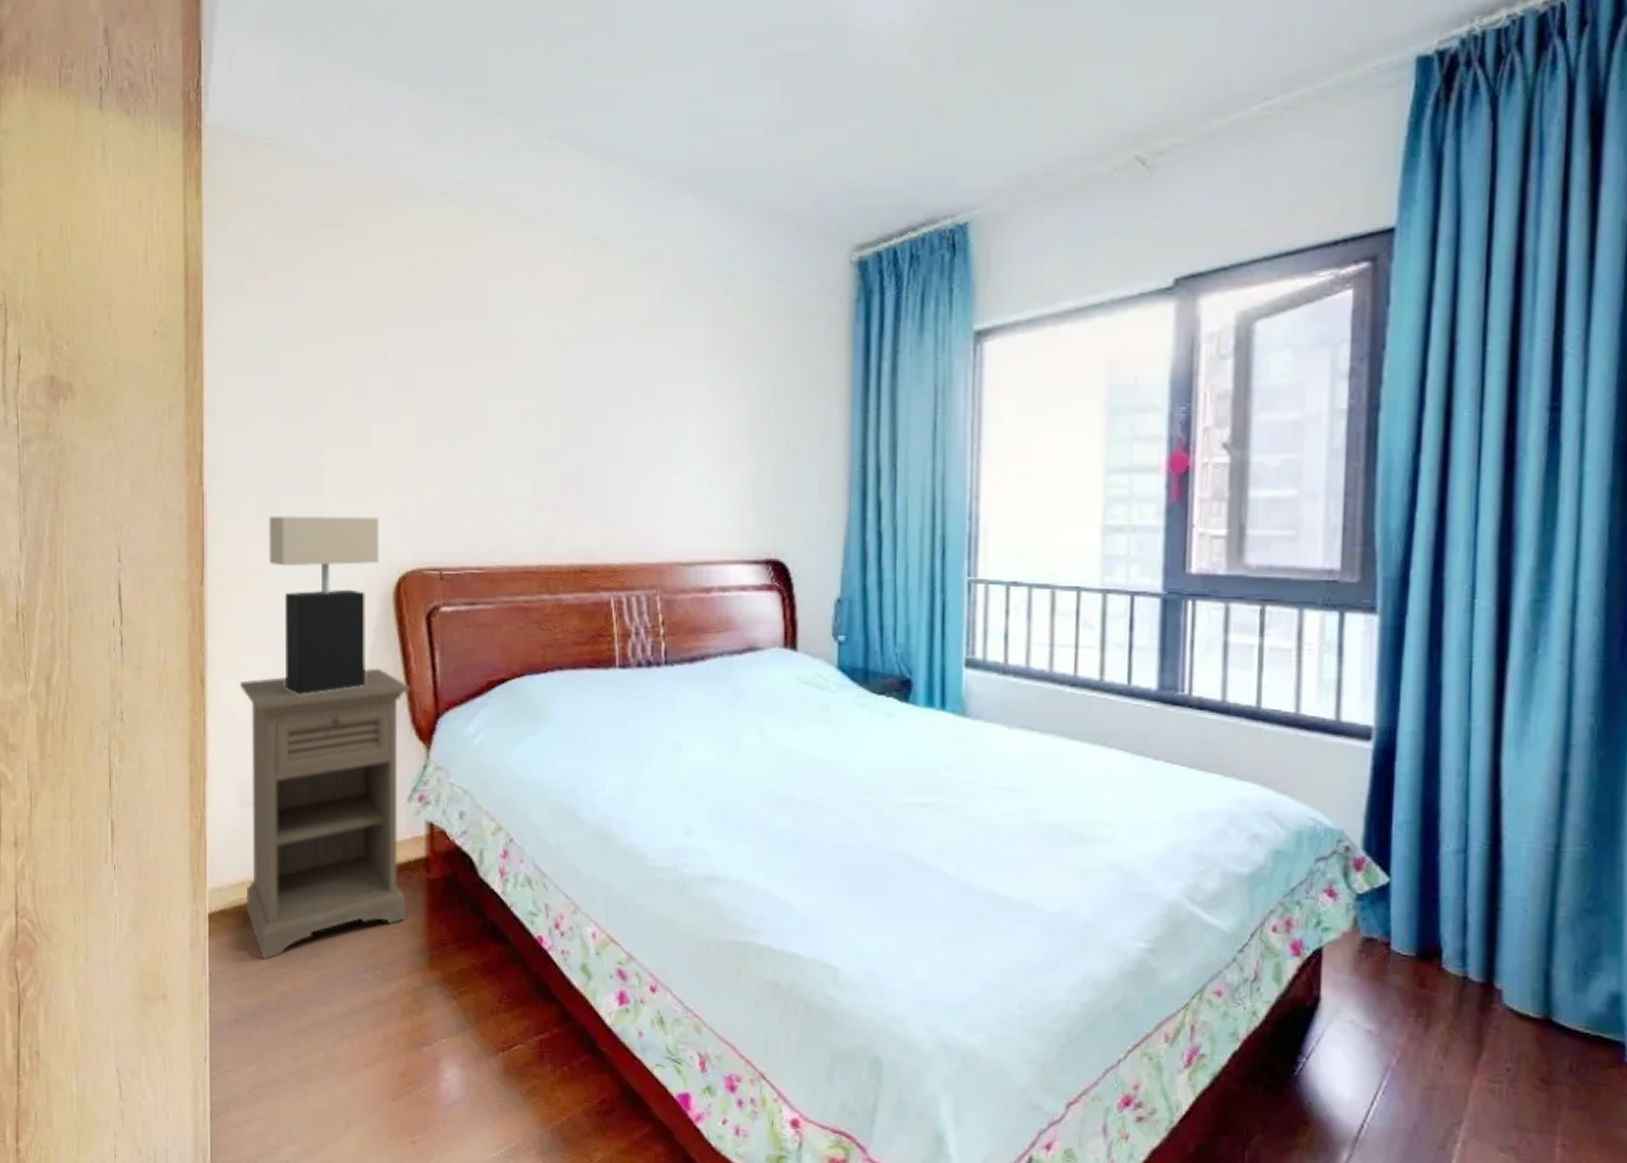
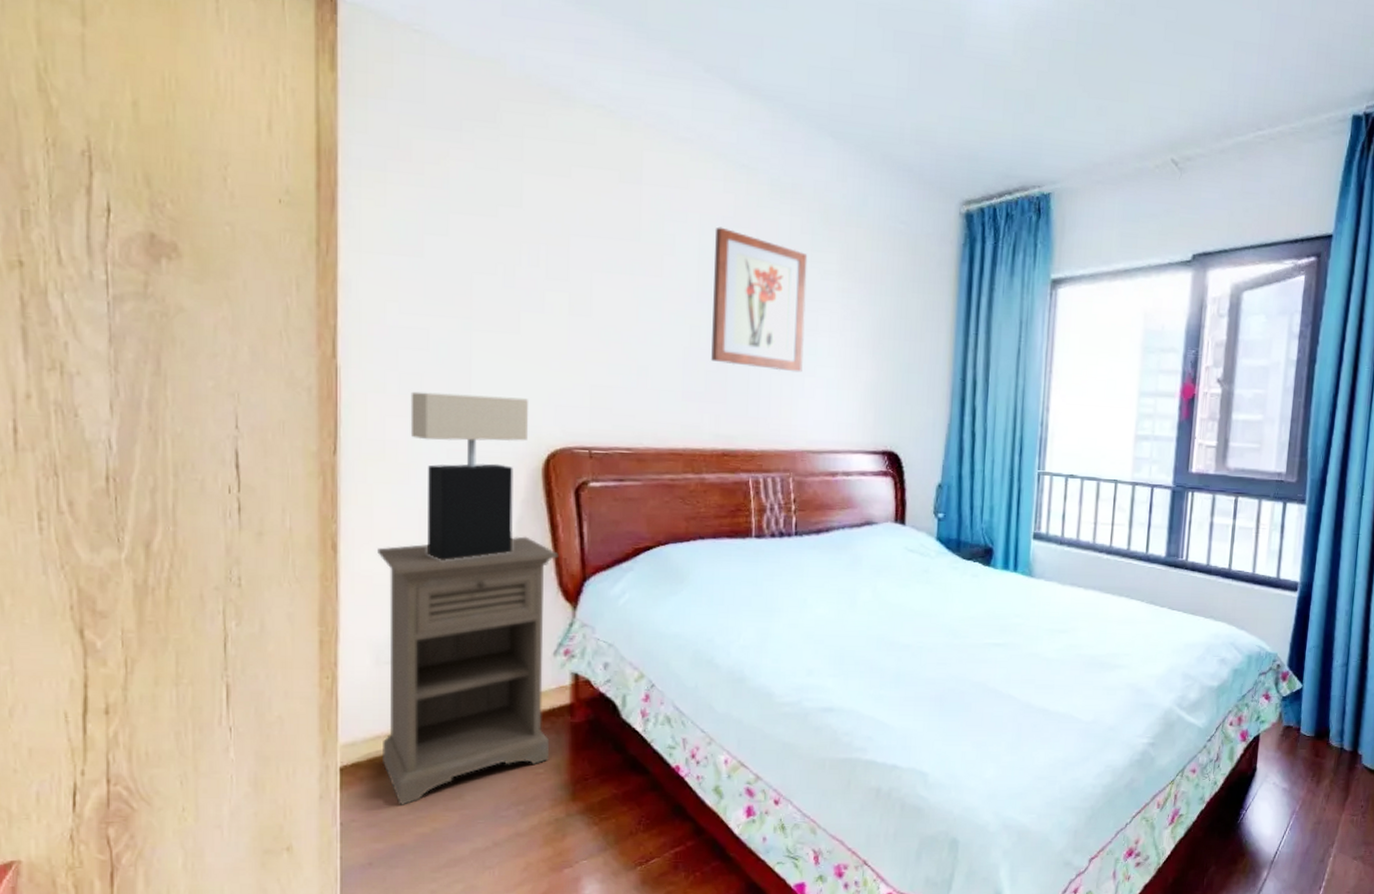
wall art: none [565,310,669,470] -> present [711,227,808,373]

